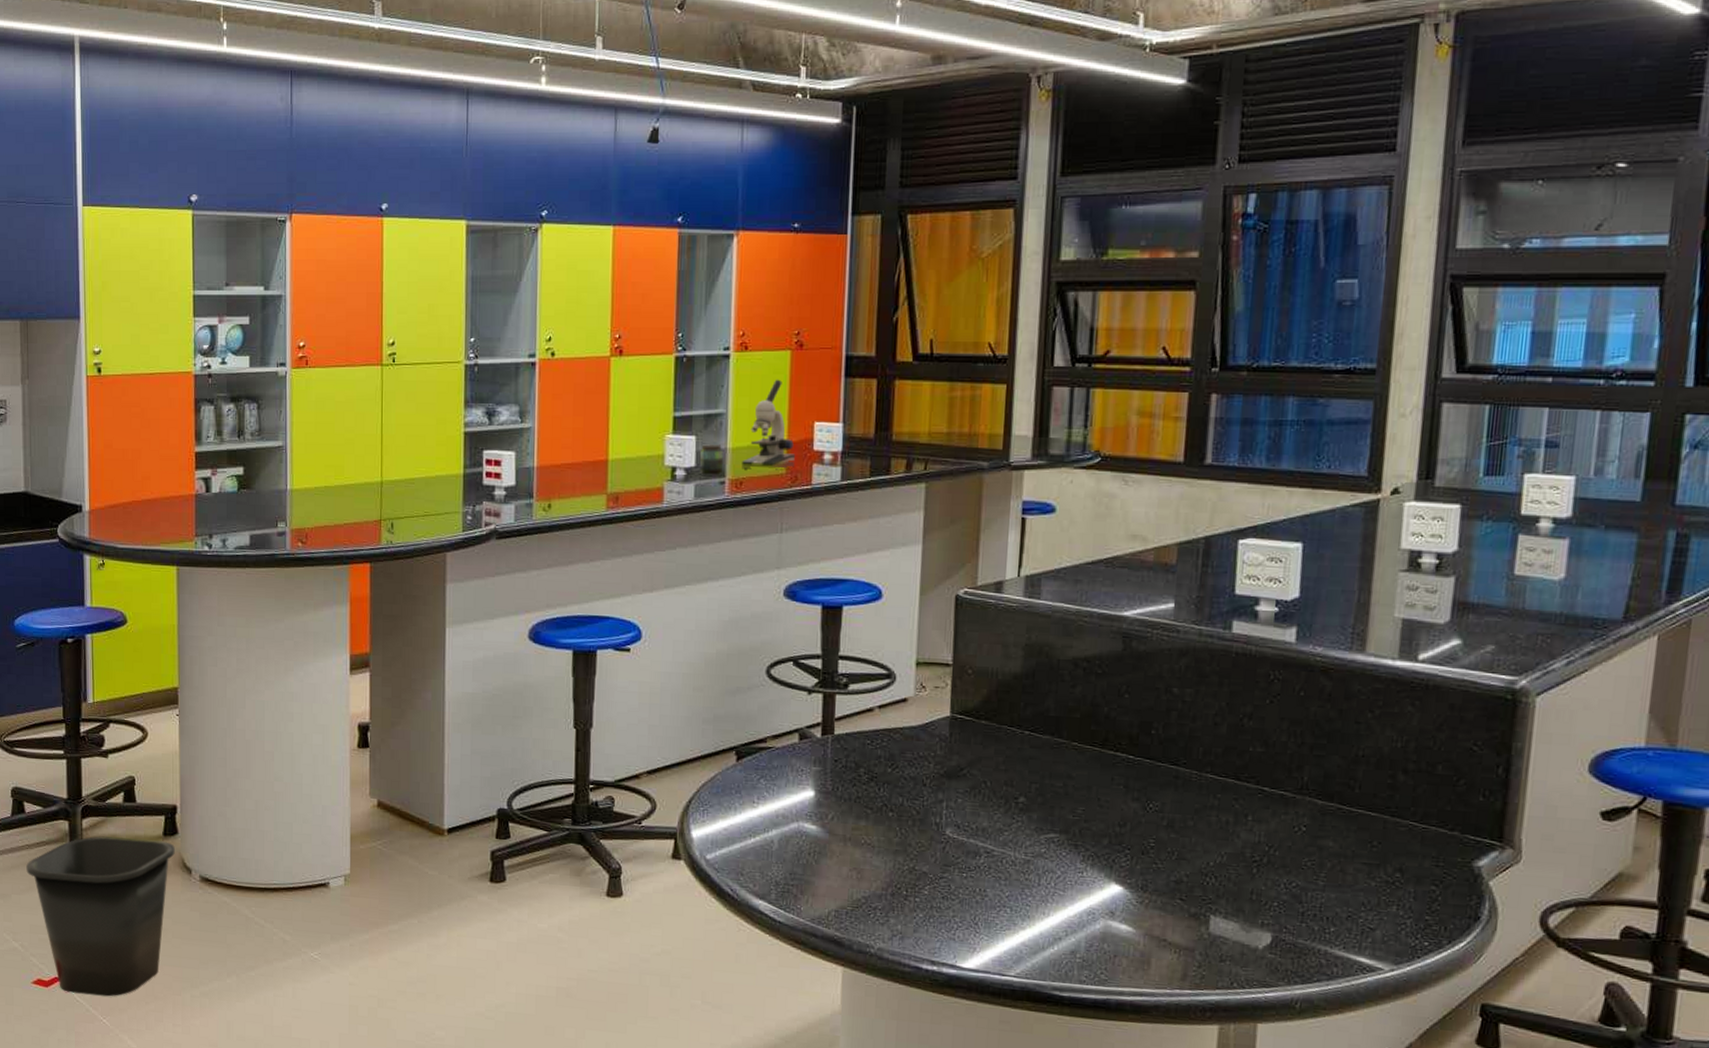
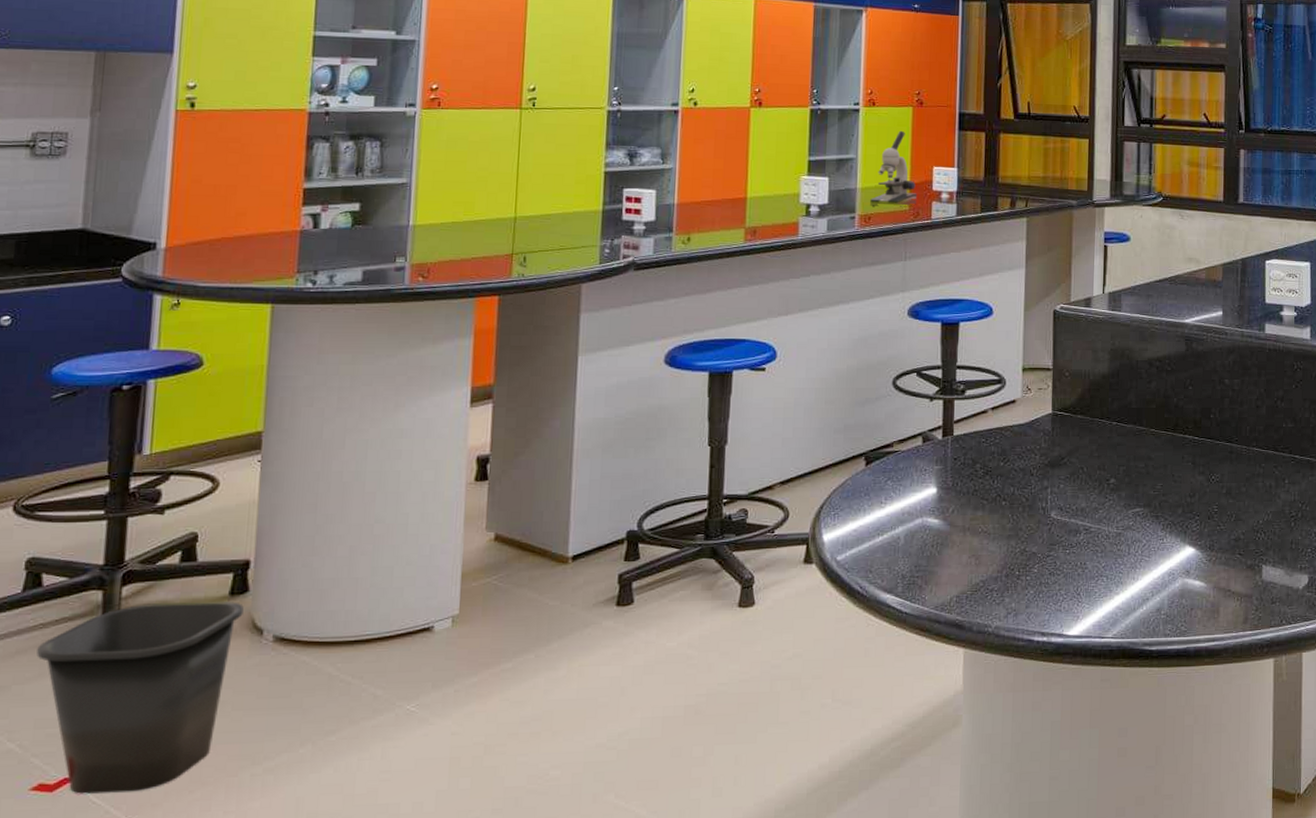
peanut butter: present [699,444,724,477] -> none [832,185,854,213]

